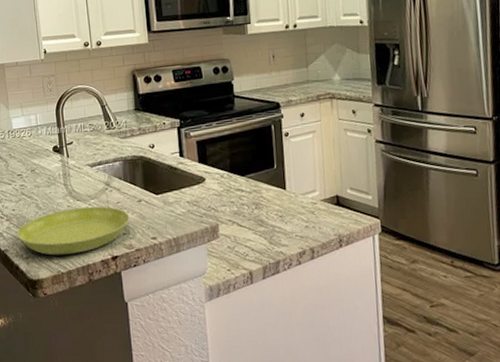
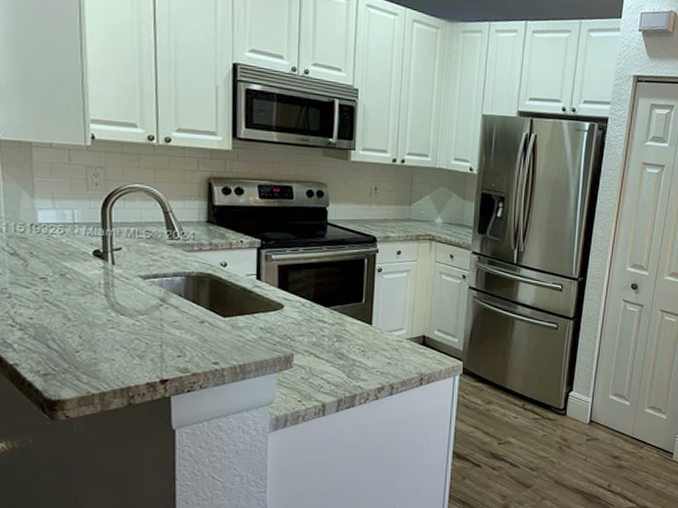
saucer: present [16,206,130,255] -> none [32,322,188,374]

